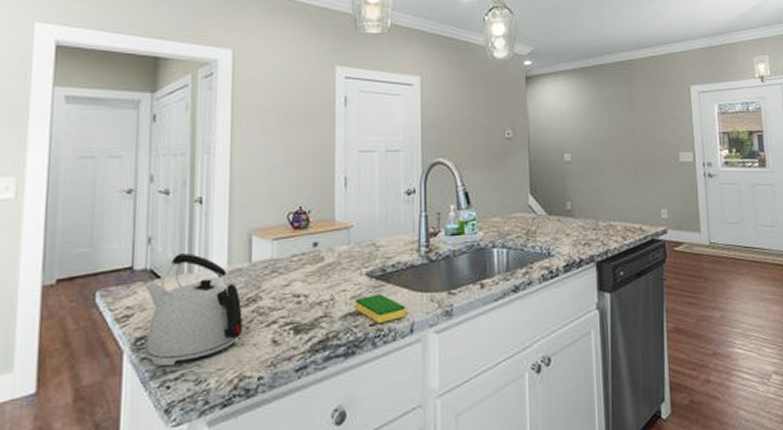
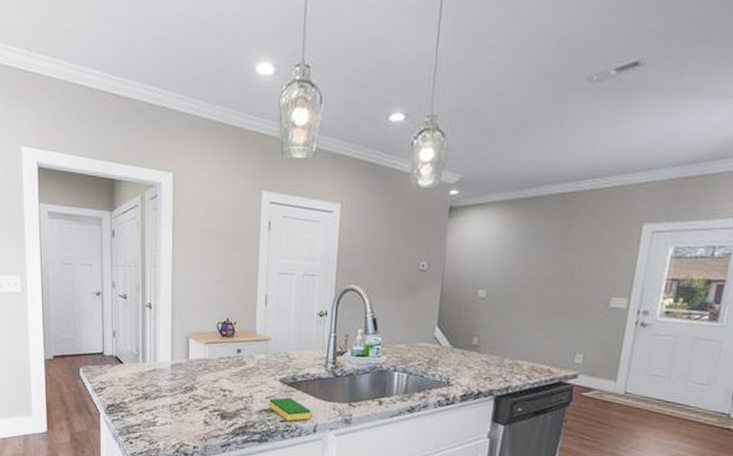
kettle: present [145,253,242,367] -> none [112,347,182,429]

